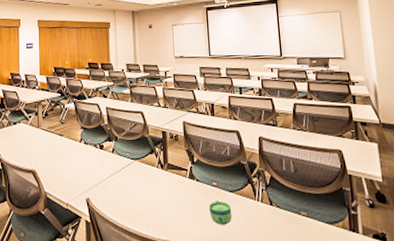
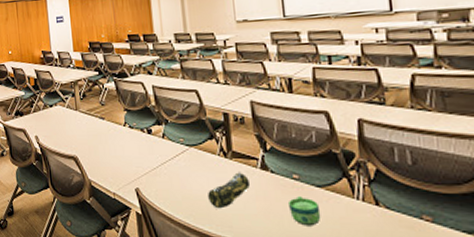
pencil case: none [147,181,180,214] -> present [208,172,250,209]

